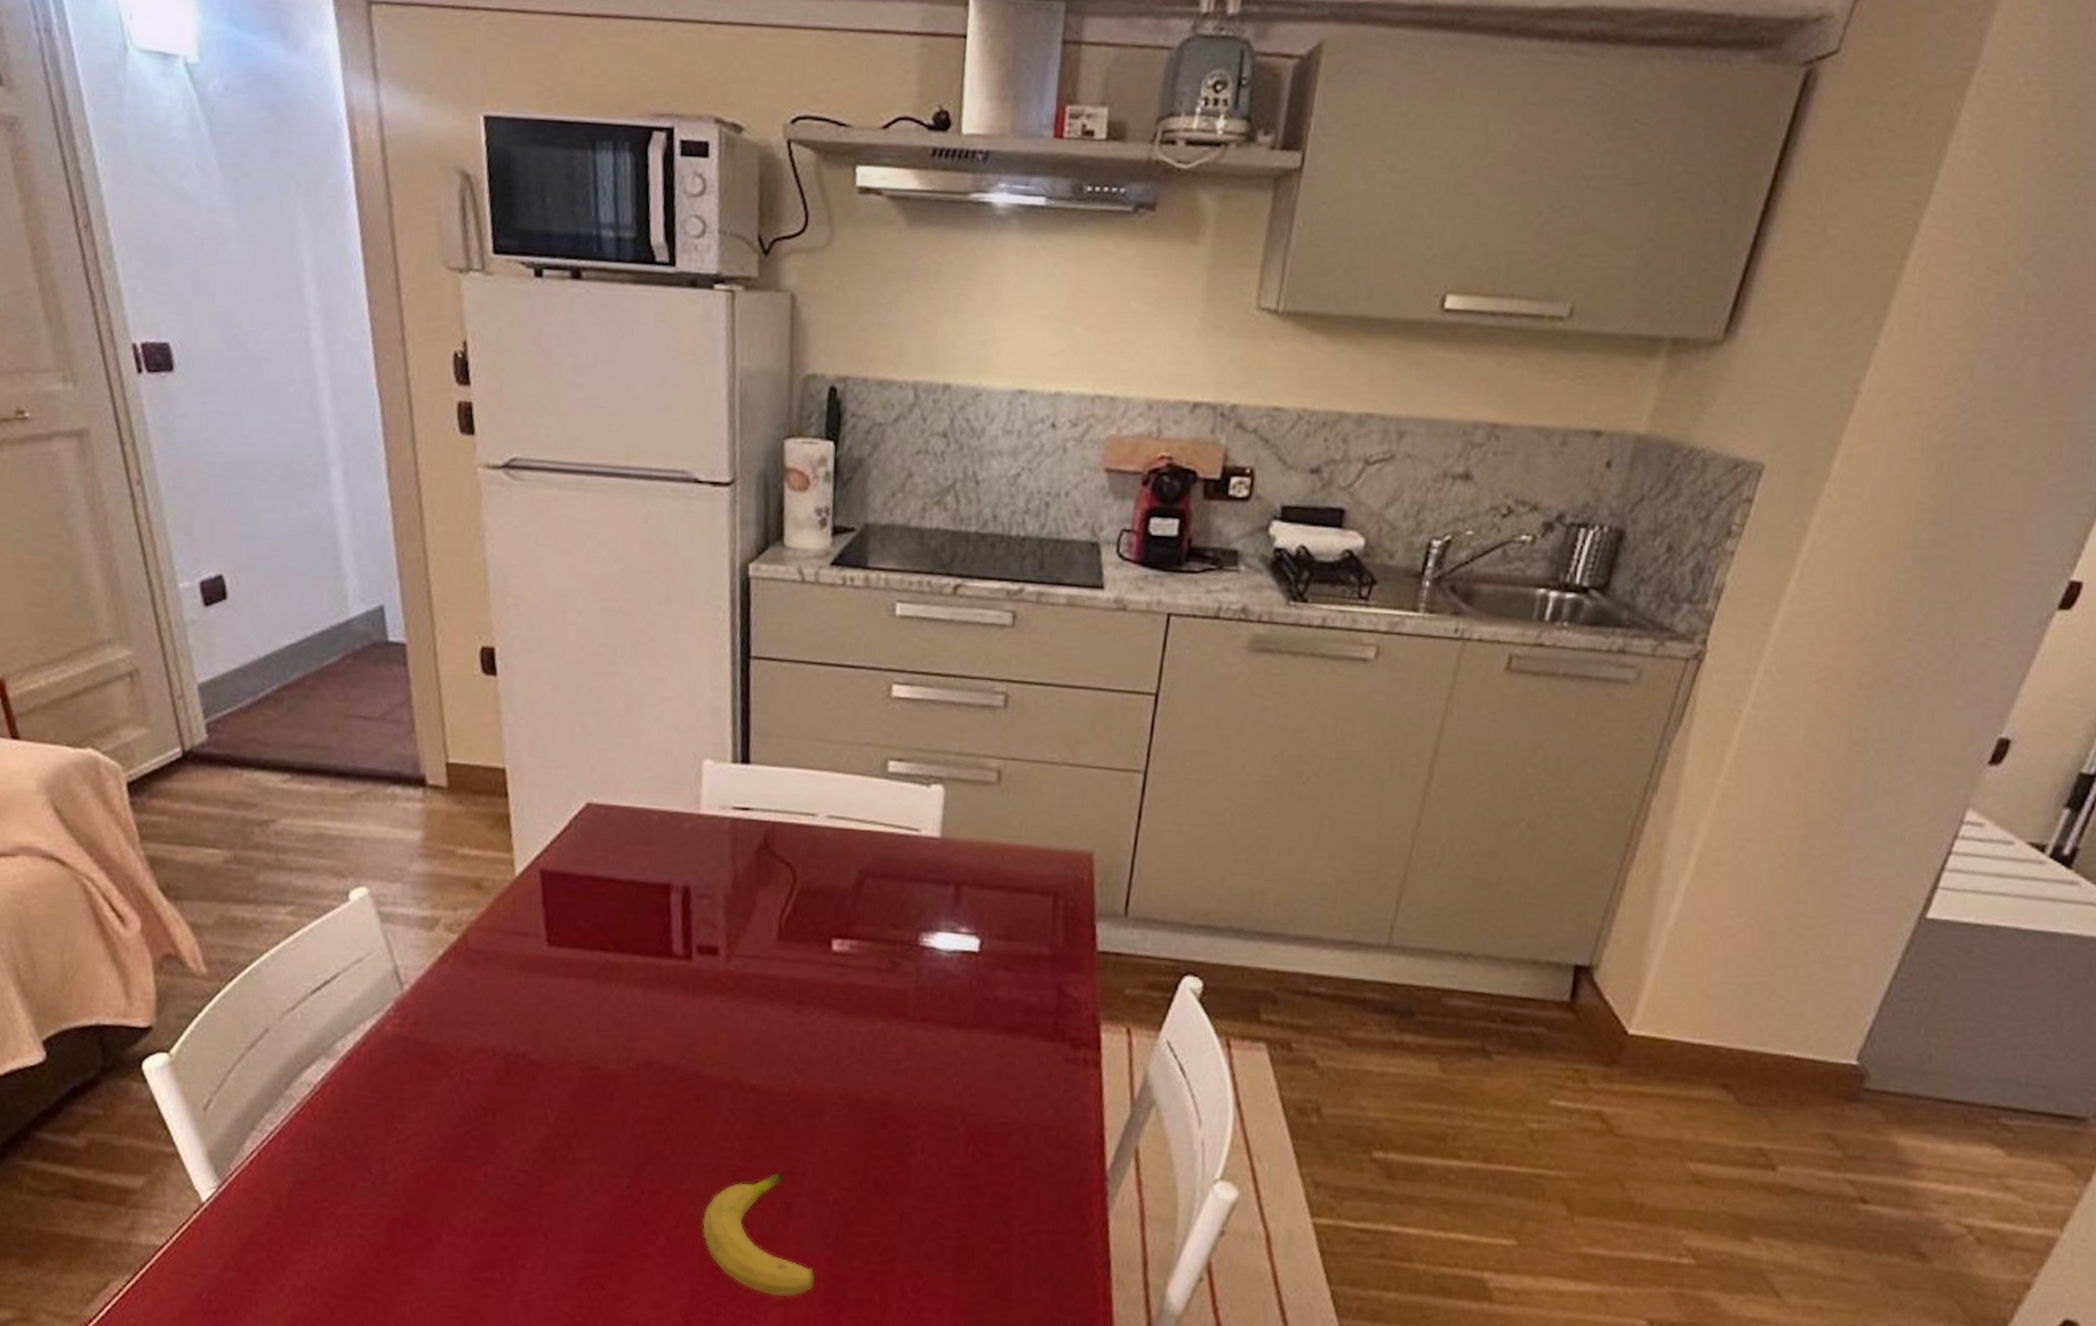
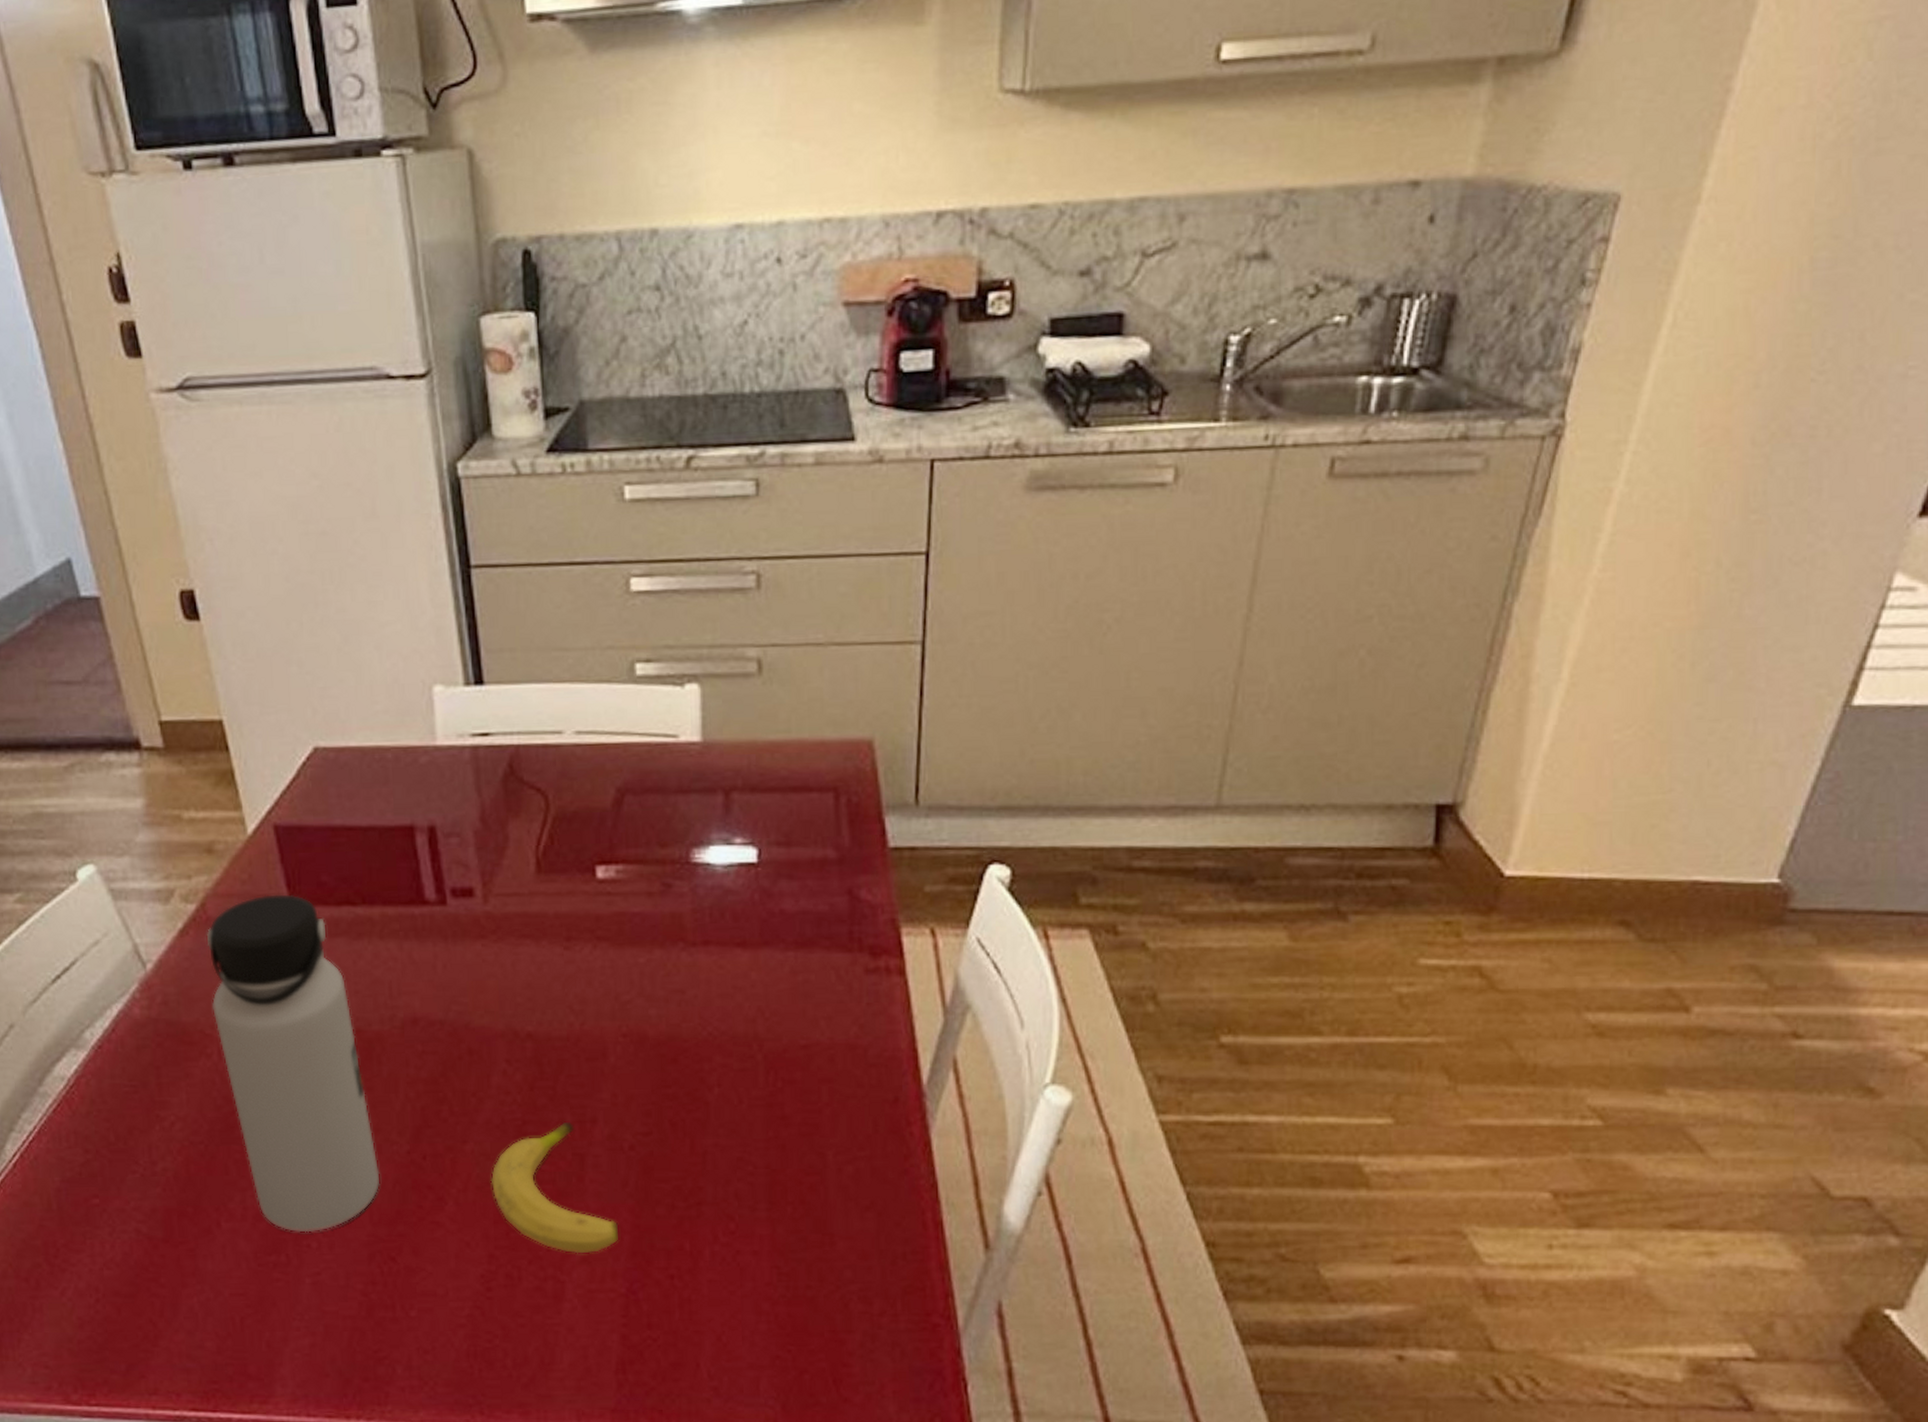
water bottle: none [461,932,599,1253] -> present [206,894,380,1233]

